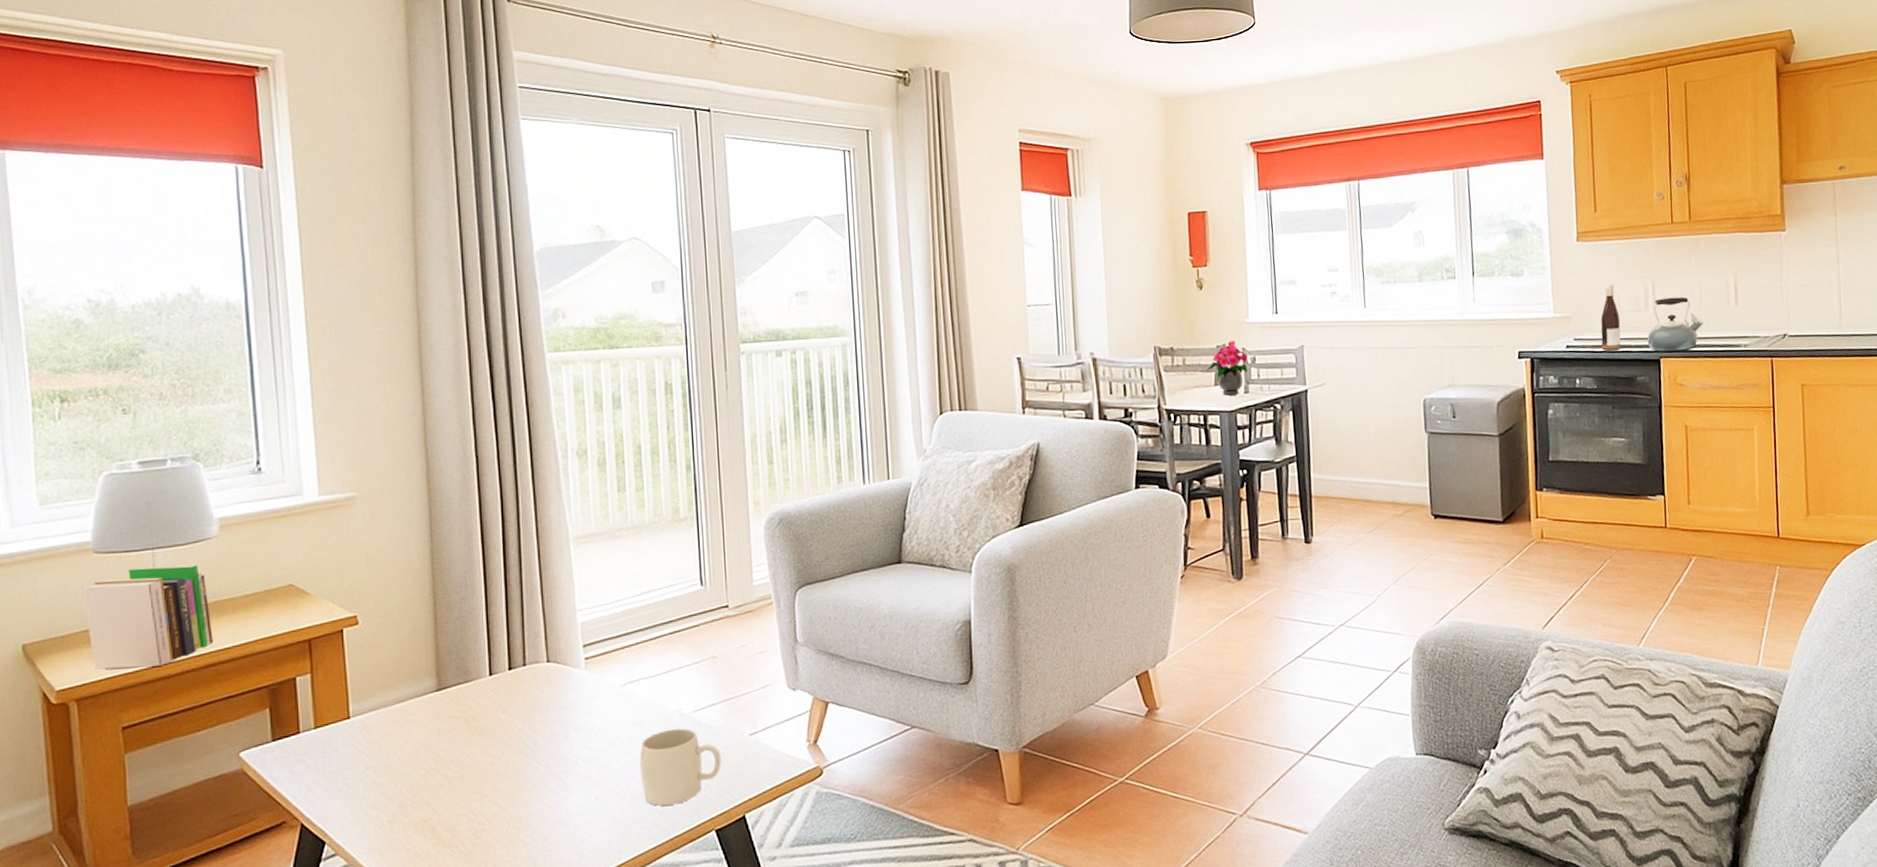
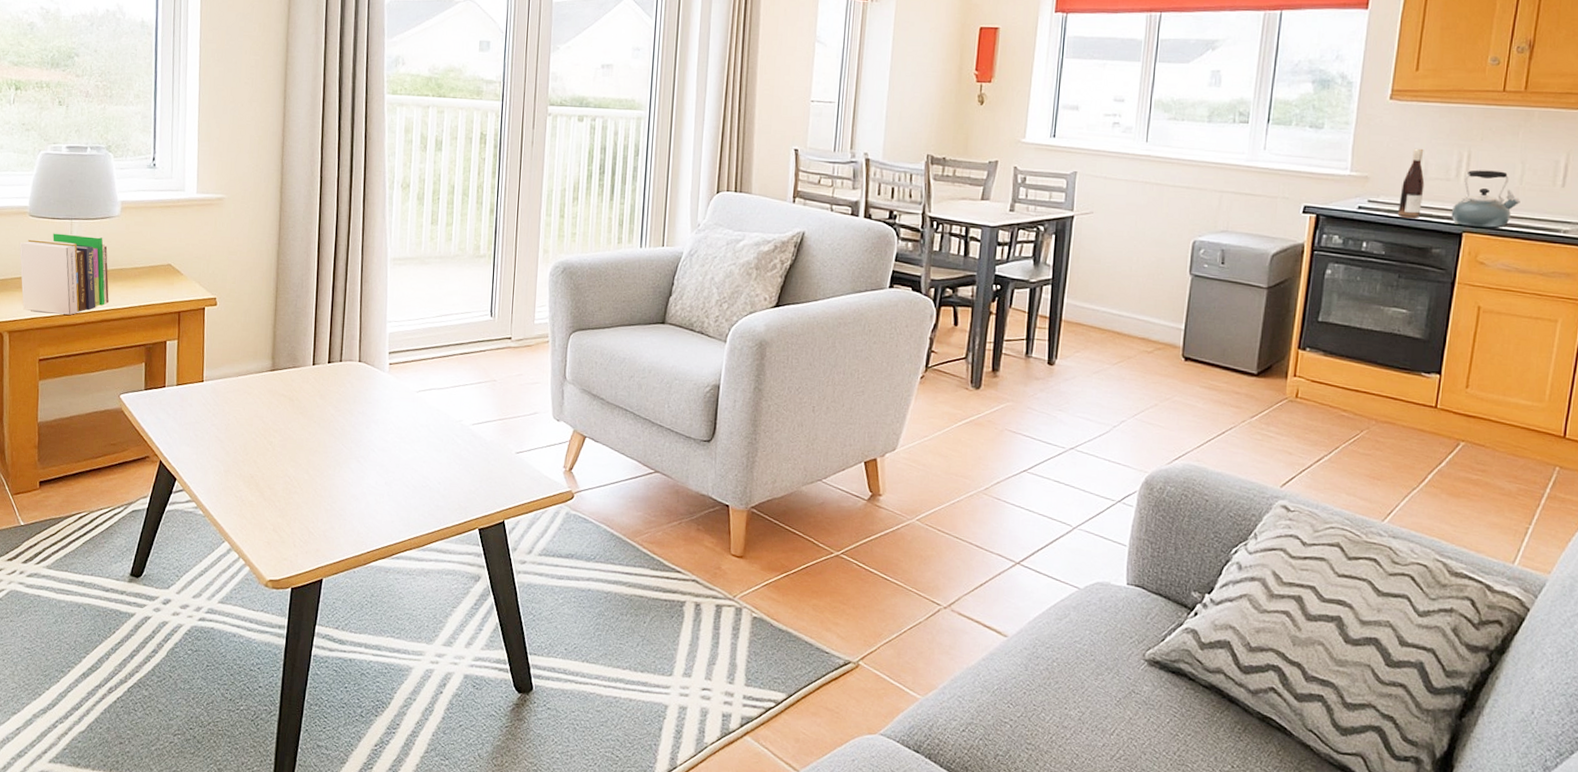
mug: present [639,728,722,806] -> none [423,436,491,501]
potted flower: present [1206,341,1248,396] -> none [975,158,1019,212]

